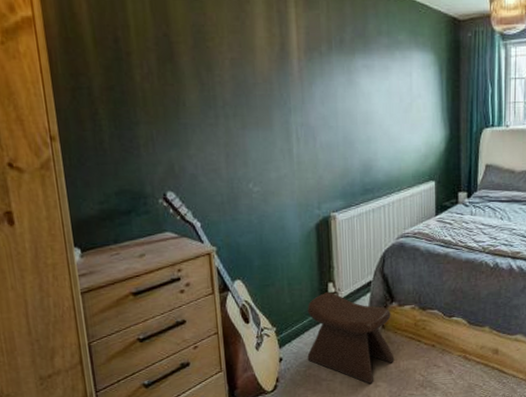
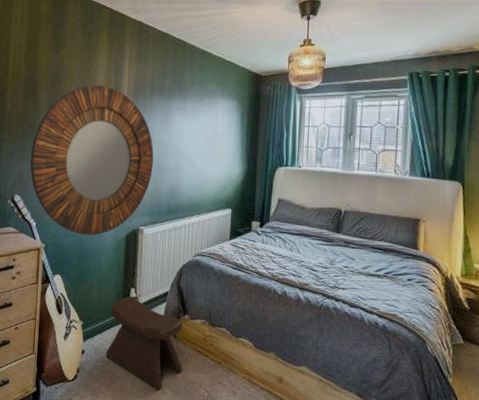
home mirror: none [179,42,340,230] -> present [30,85,154,236]

